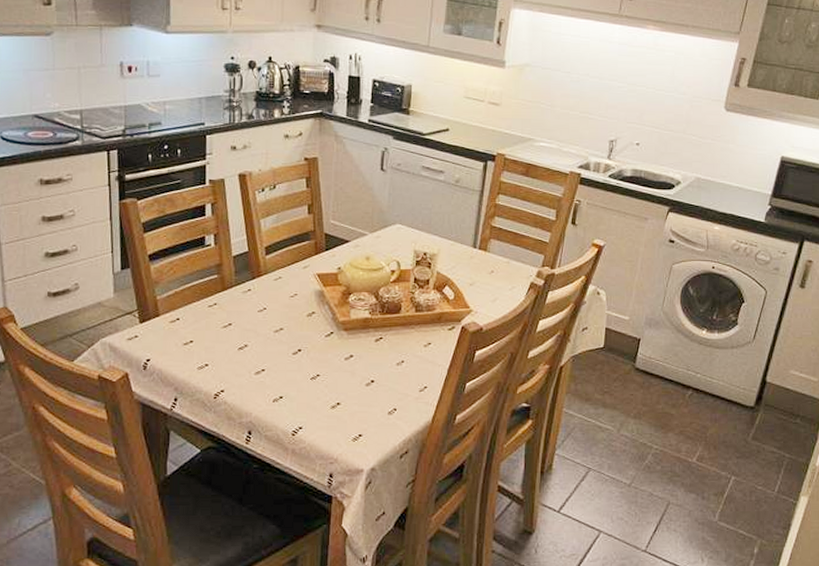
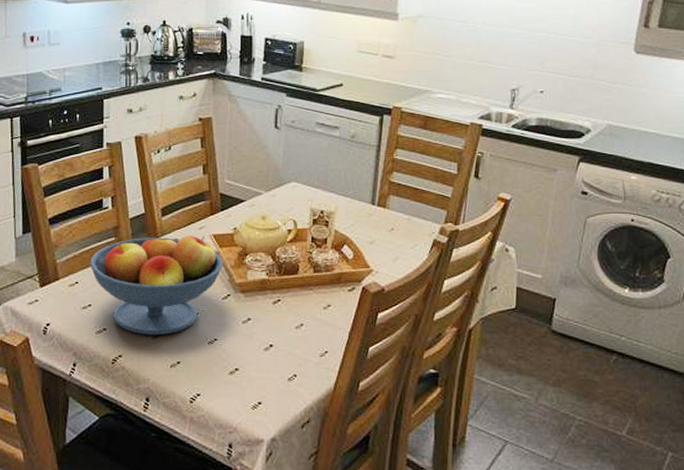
fruit bowl: none [192,272,327,371] -> present [90,233,223,335]

